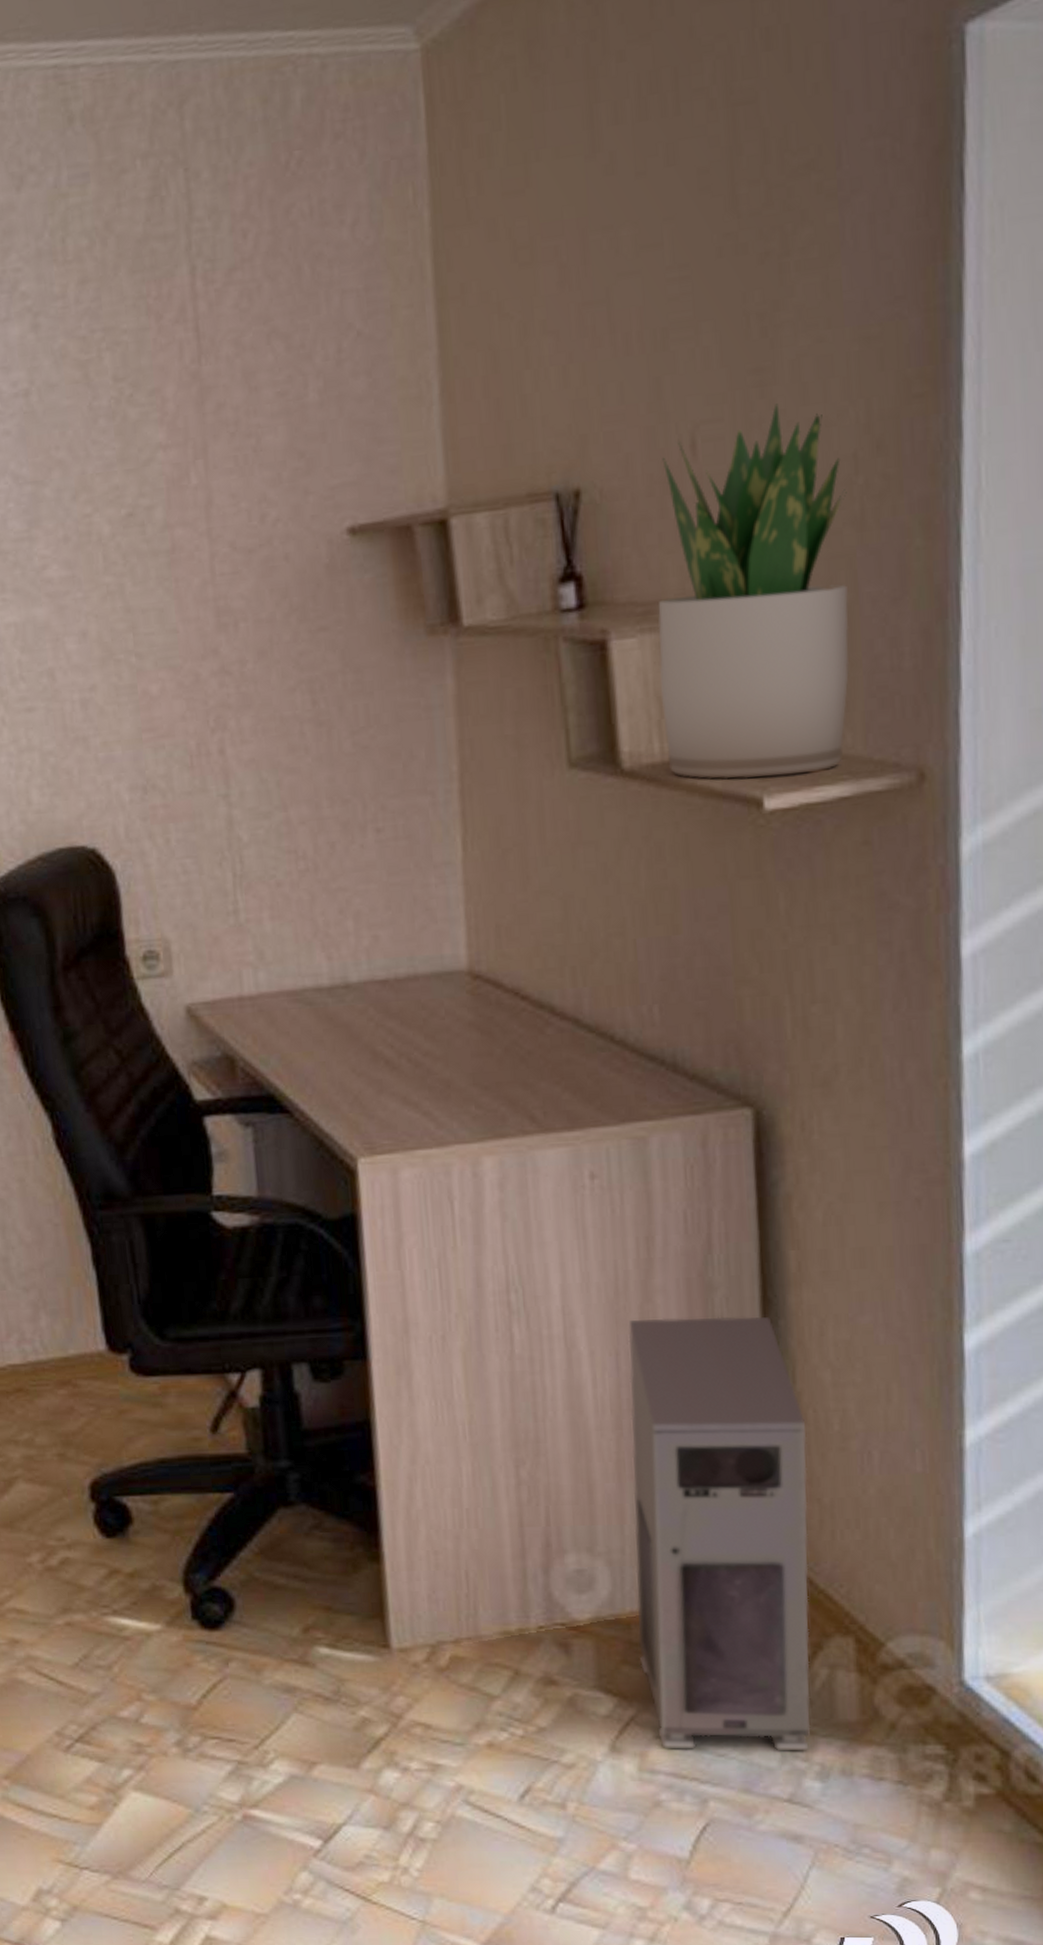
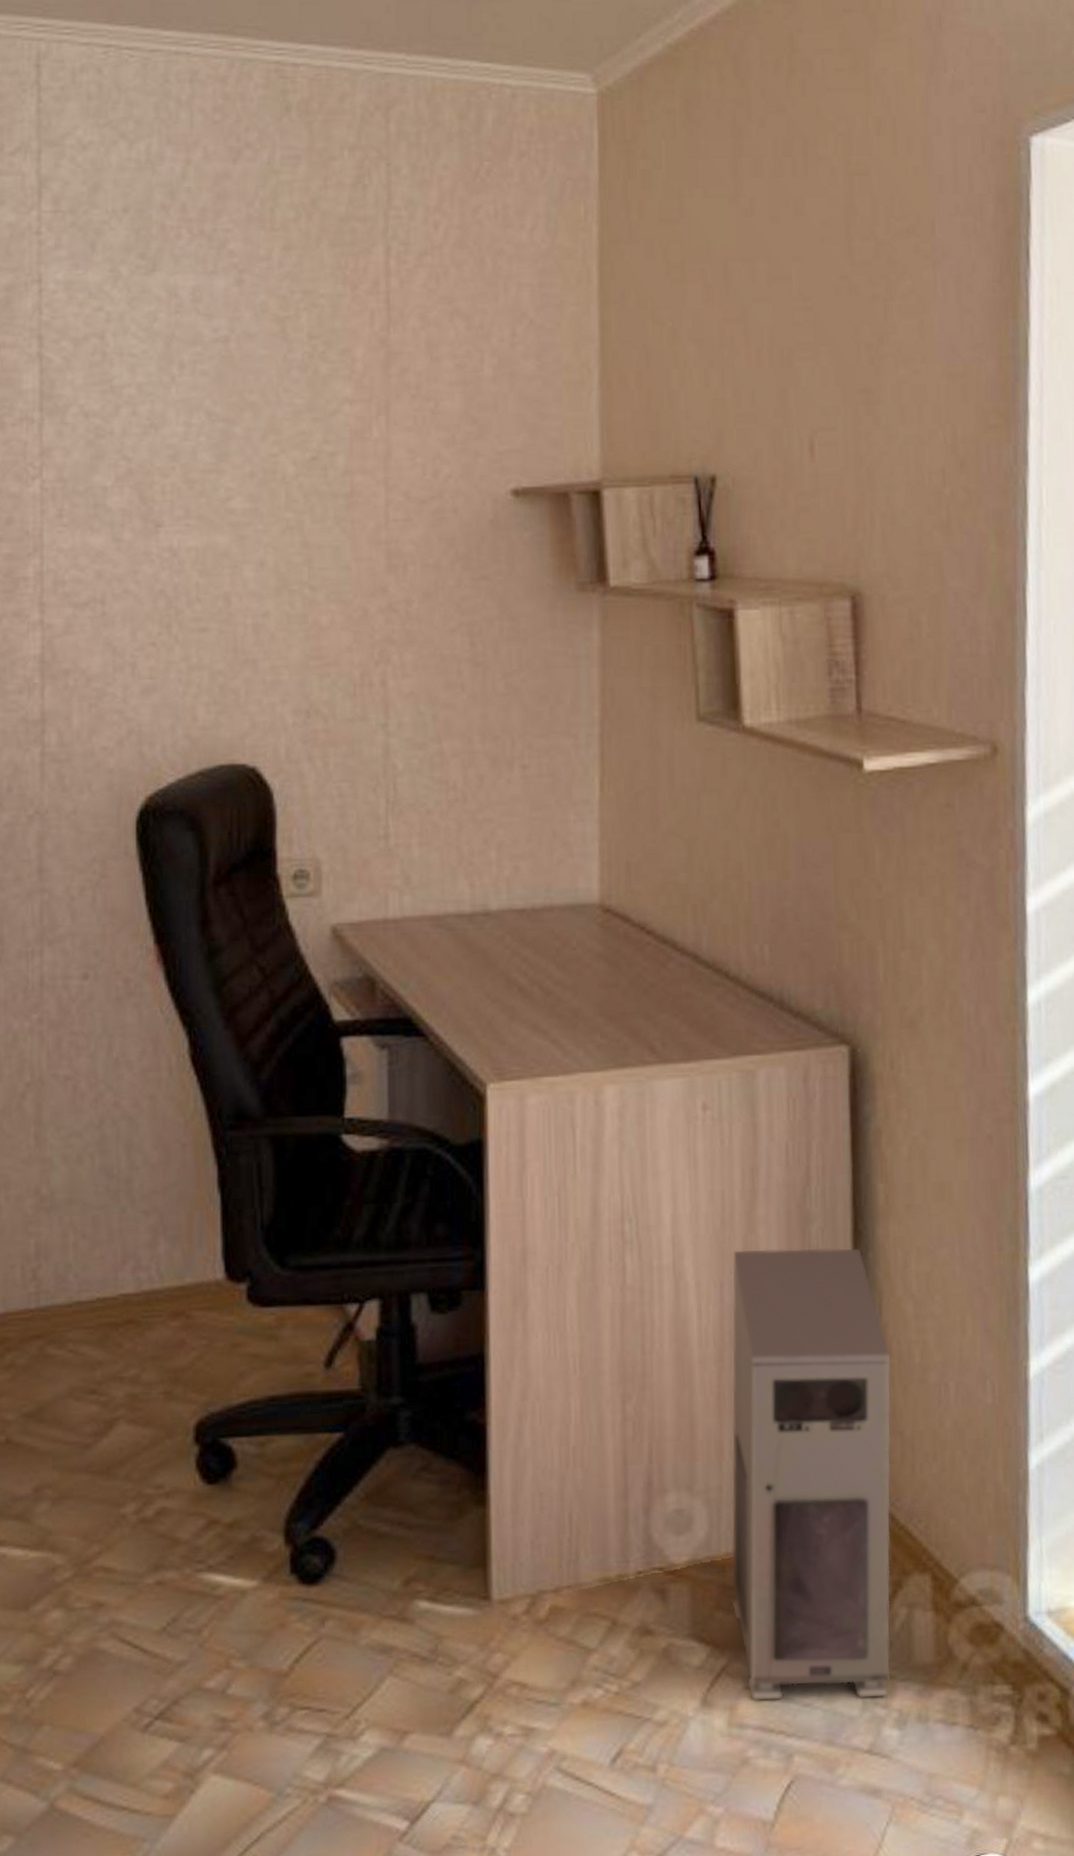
planter: present [658,403,850,780] -> none [777,420,937,742]

